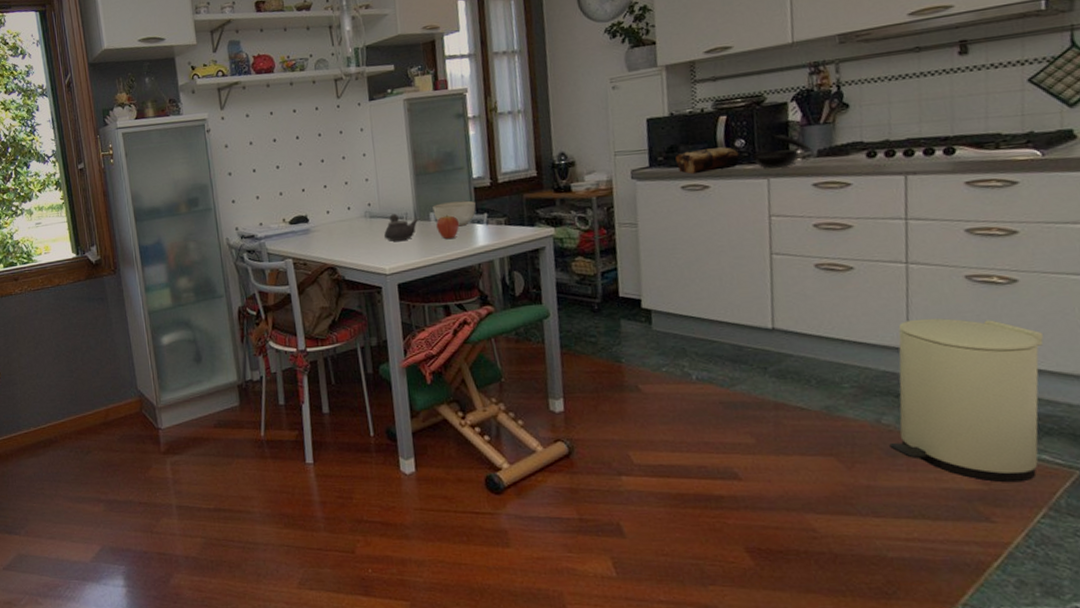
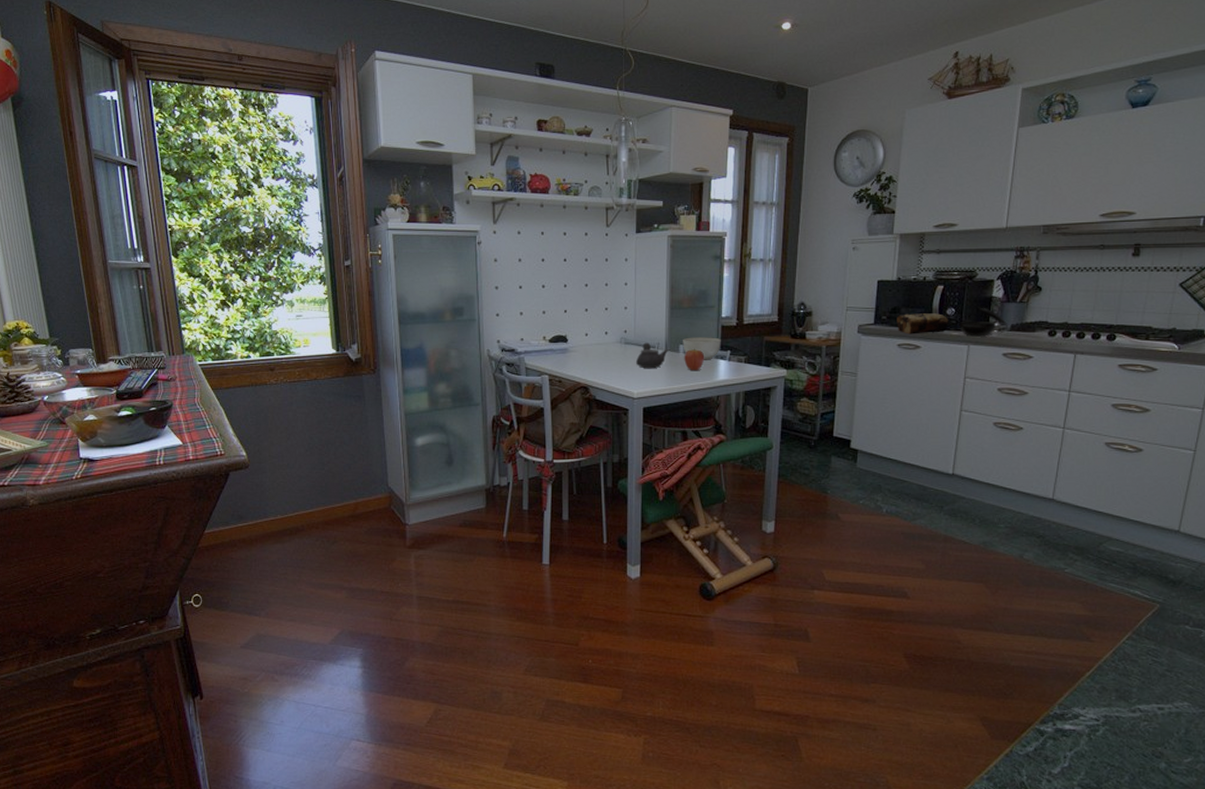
pedal bin: present [889,318,1044,483] -> none [1026,475,1154,611]

